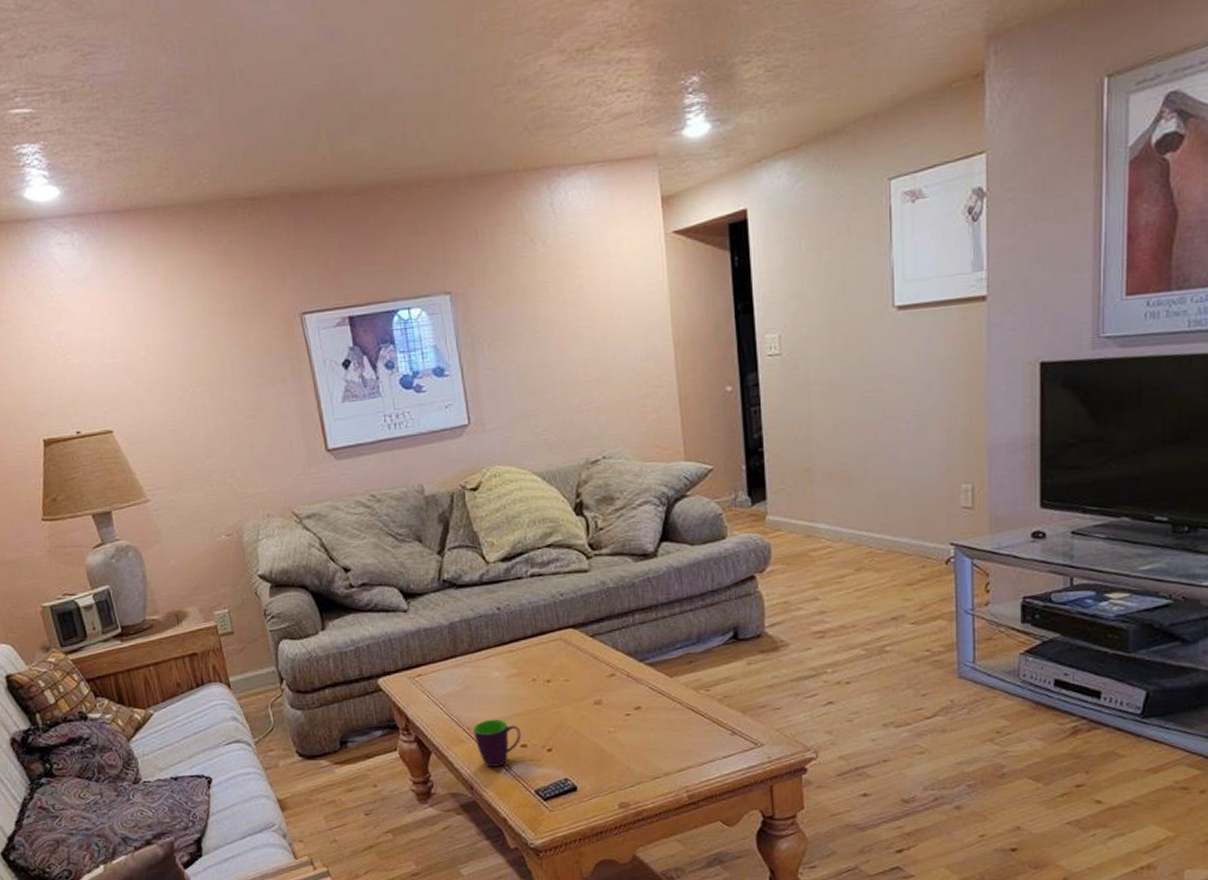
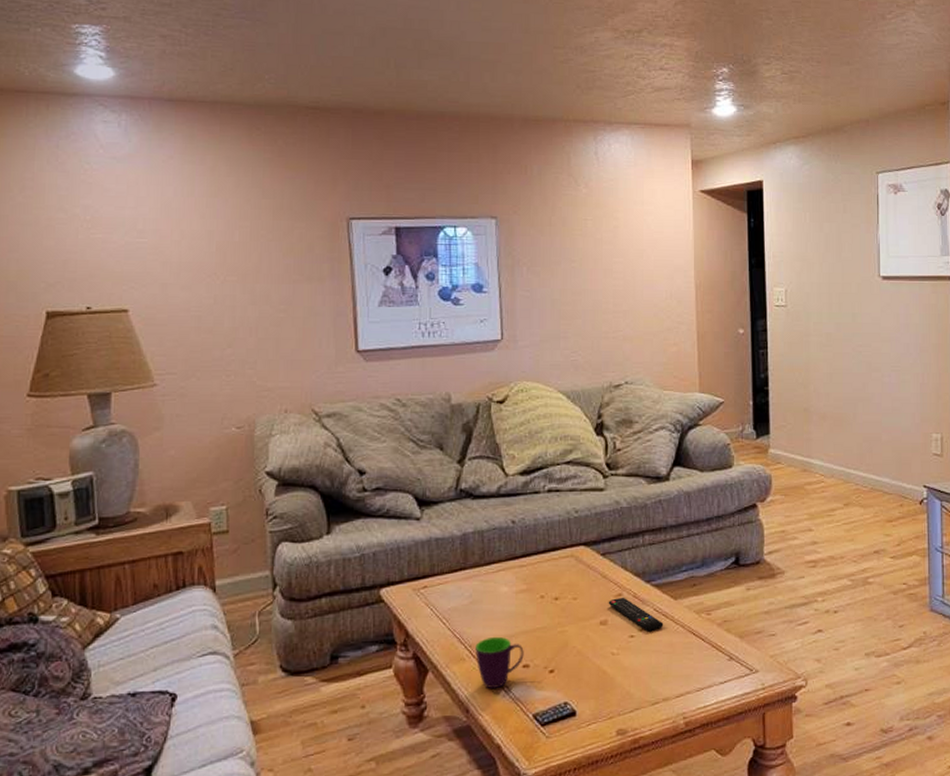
remote control: none [601,676,660,710] -> present [608,597,664,632]

